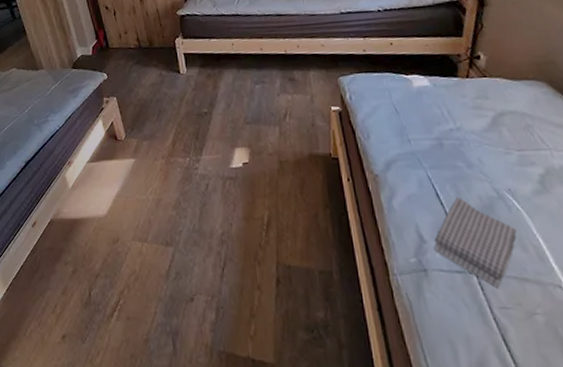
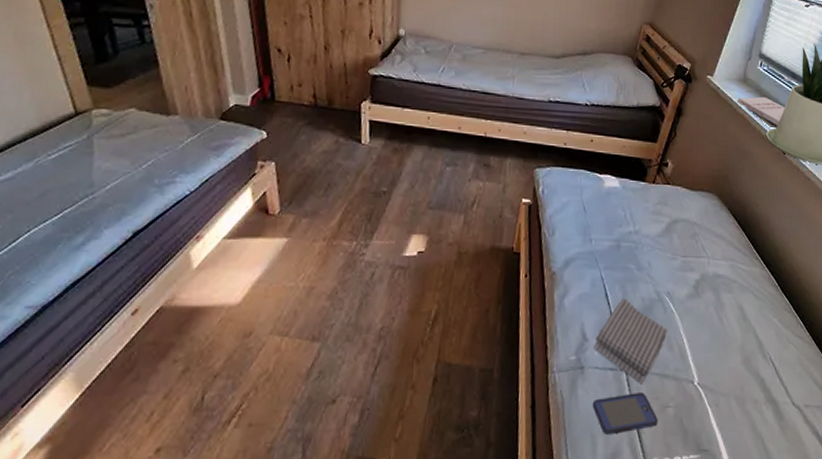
mobile phone: none [444,297,527,341] -> present [592,393,658,434]

